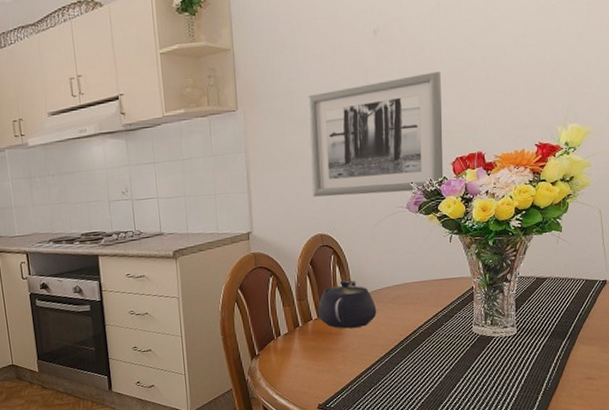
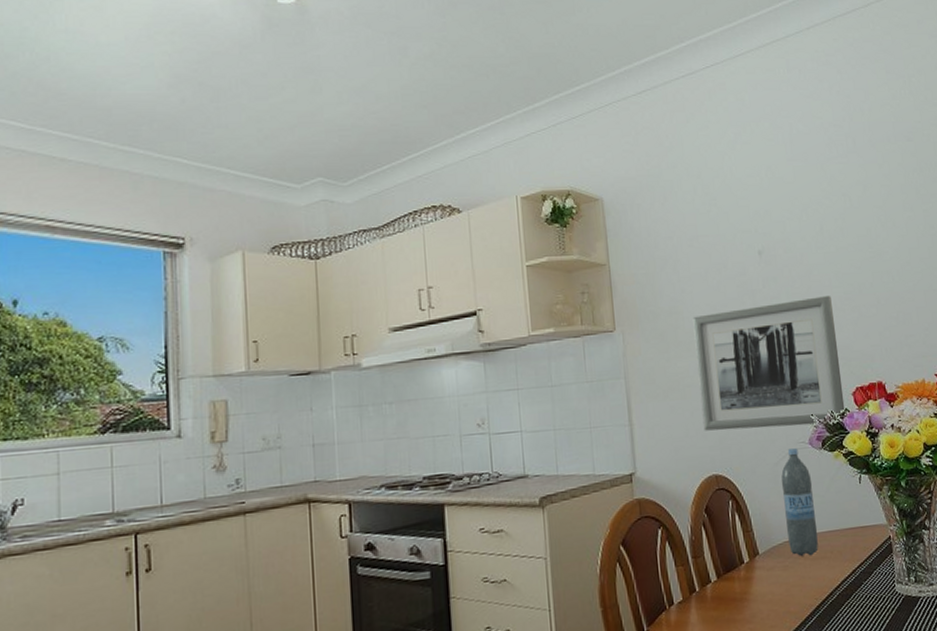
teapot: present [317,280,377,329] -> none [716,531,786,593]
water bottle: none [378,212,408,301] -> present [781,448,819,556]

